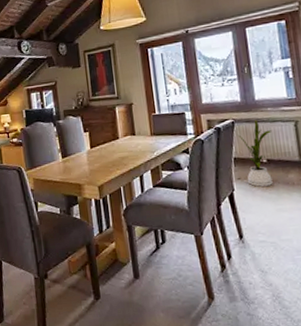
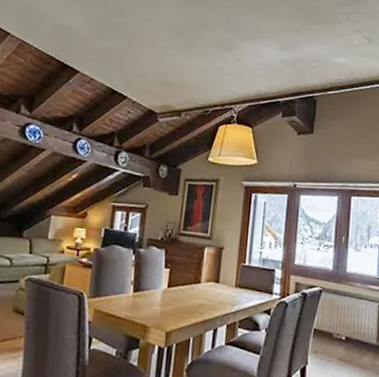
house plant: present [238,120,273,187] -> none [322,293,357,367]

